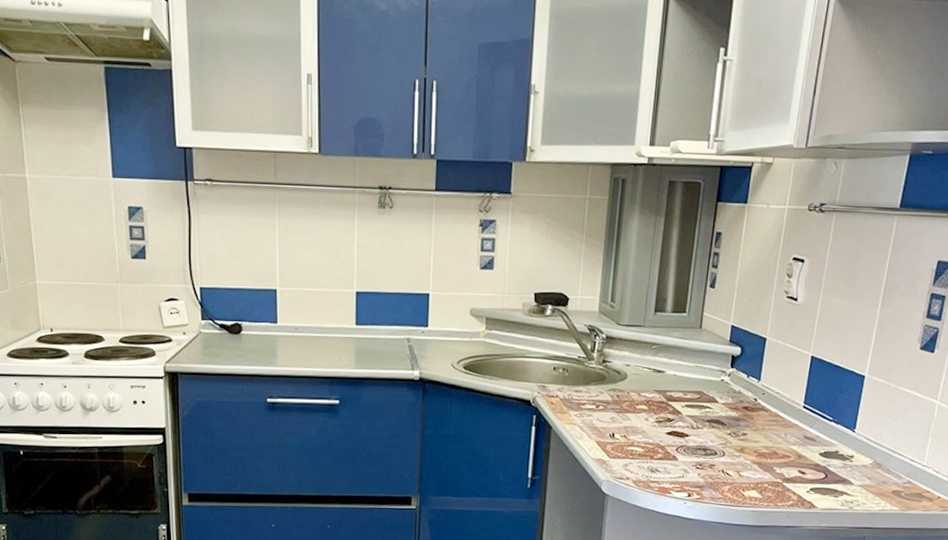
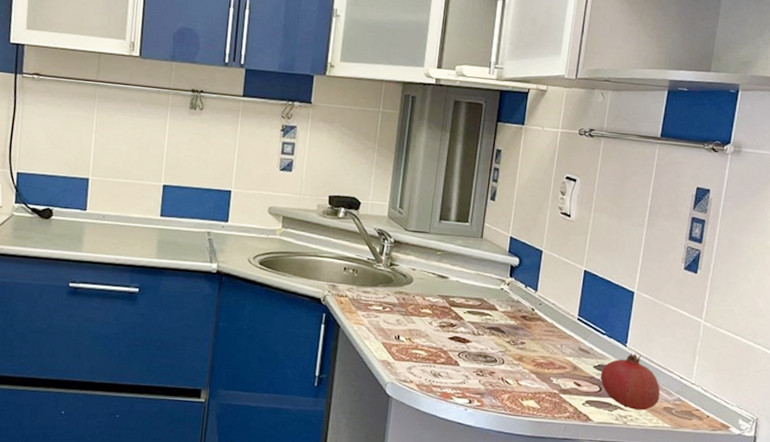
fruit: none [826,438,890,495] -> present [600,353,660,411]

